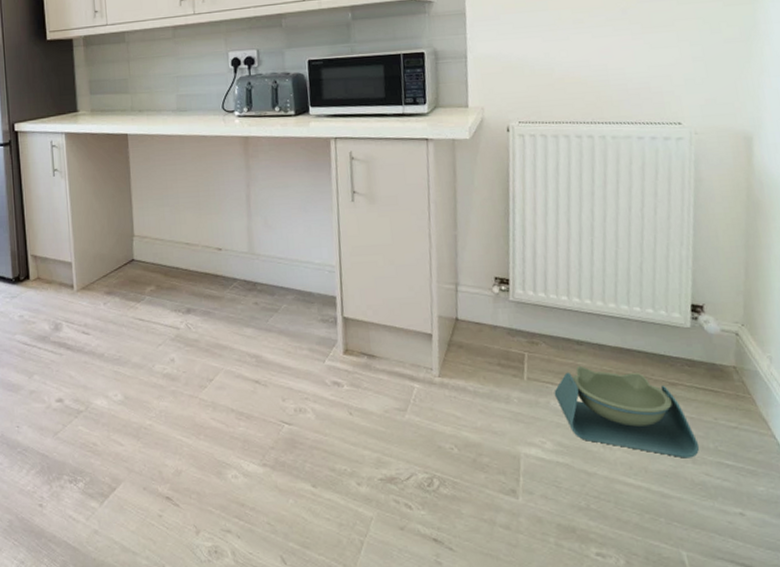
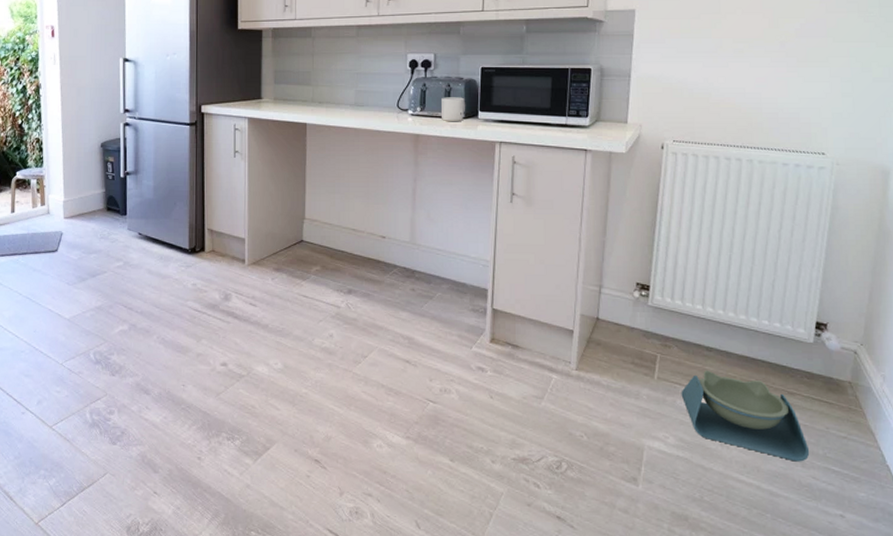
mug: none [267,93,296,121] -> present [440,97,466,122]

